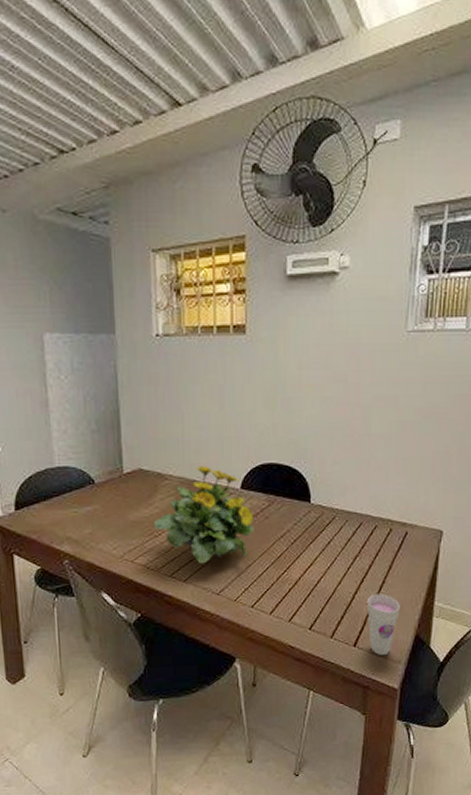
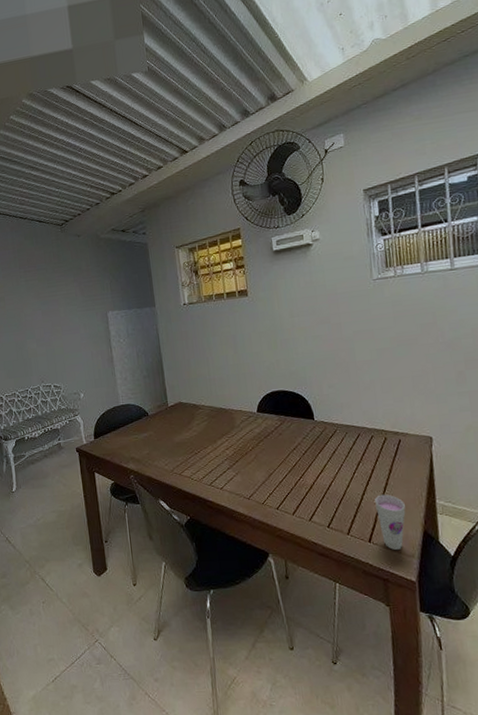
flowering plant: present [153,466,254,564] -> none [193,396,272,474]

